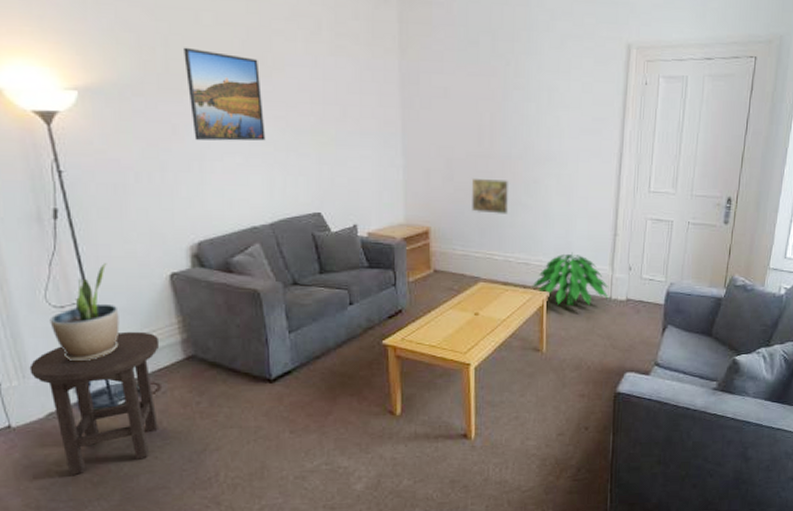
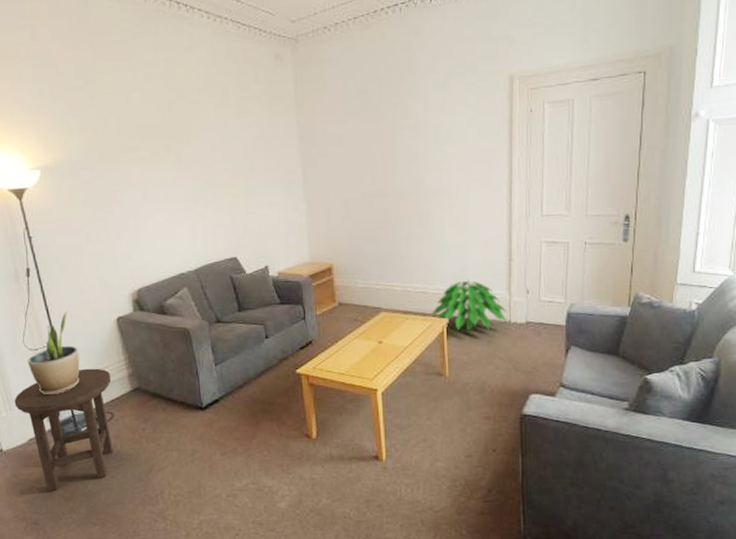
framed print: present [184,47,266,141] -> none [119,124,188,202]
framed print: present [471,177,510,214] -> none [367,214,406,248]

